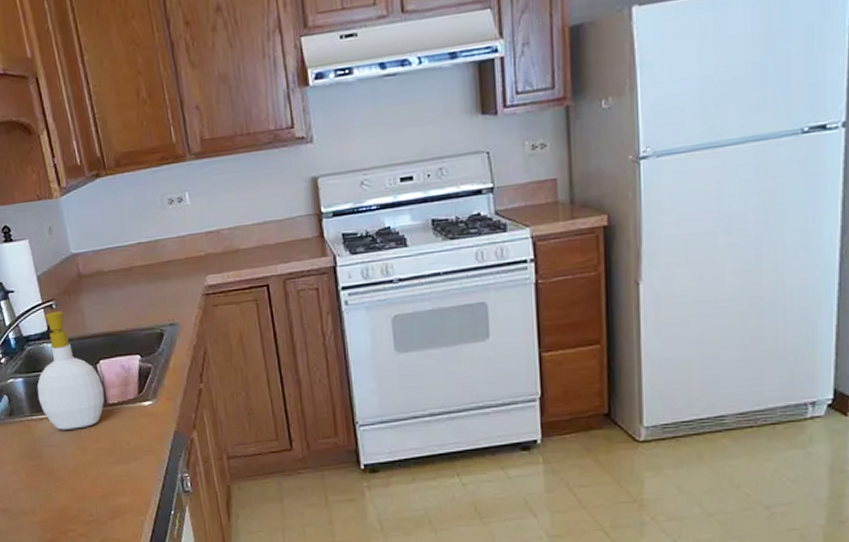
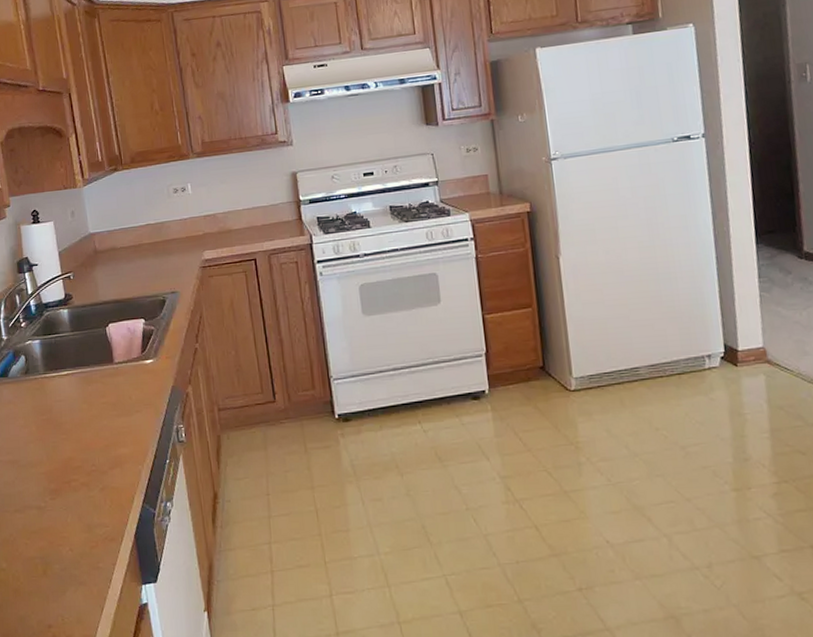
soap bottle: present [37,311,105,430] -> none [51,282,112,386]

